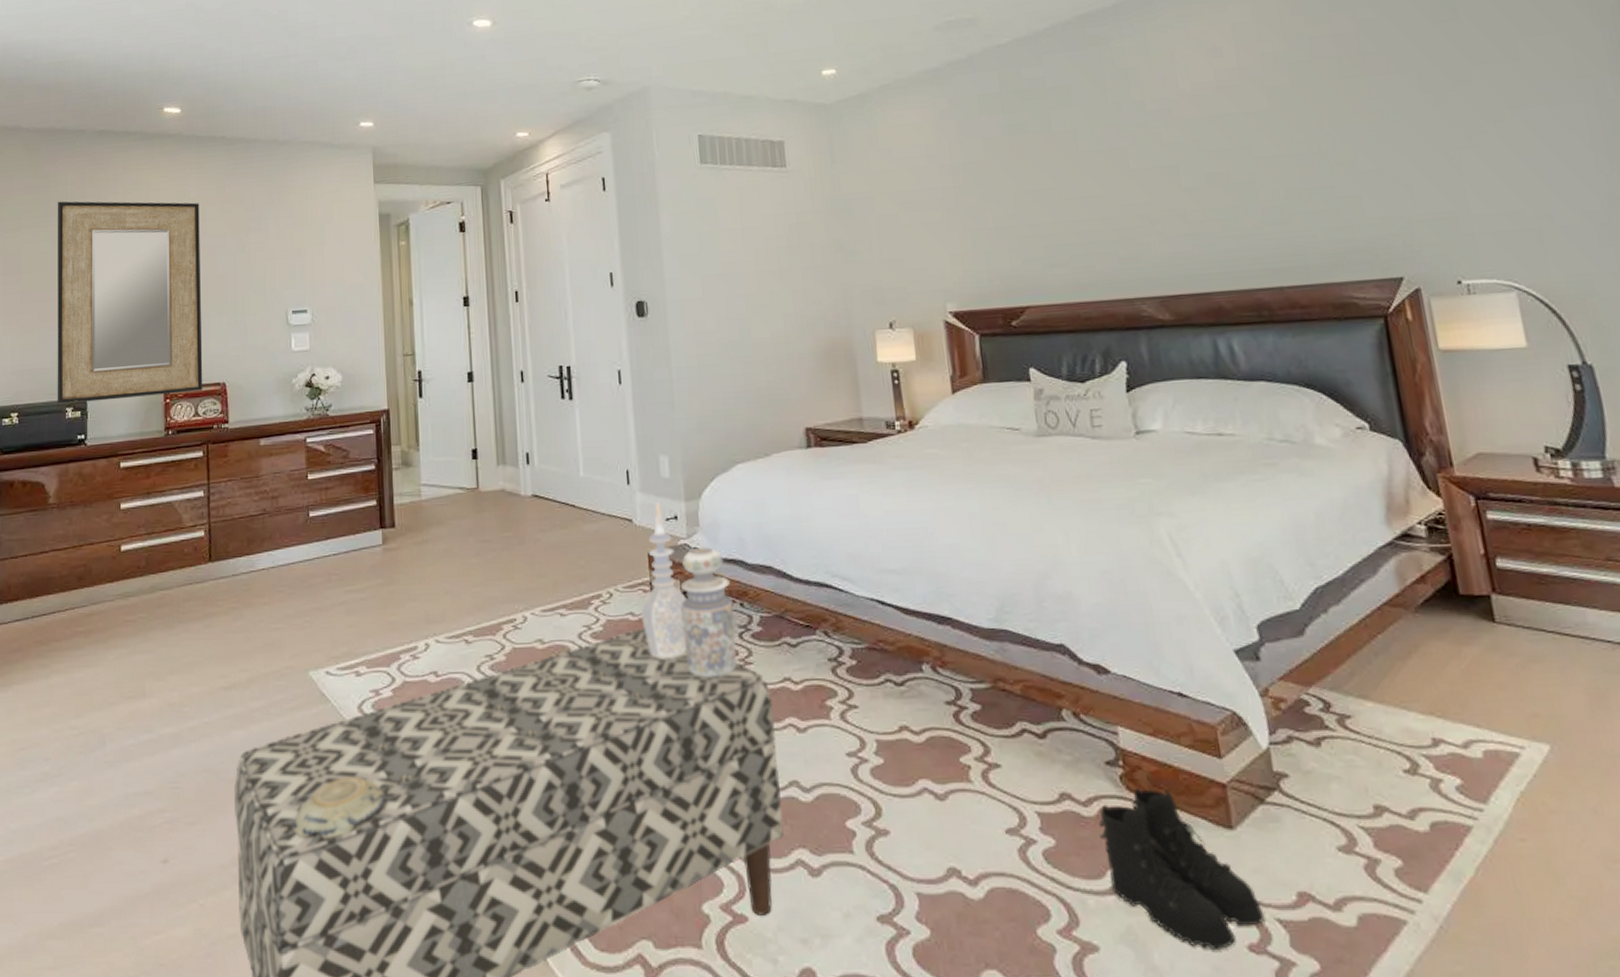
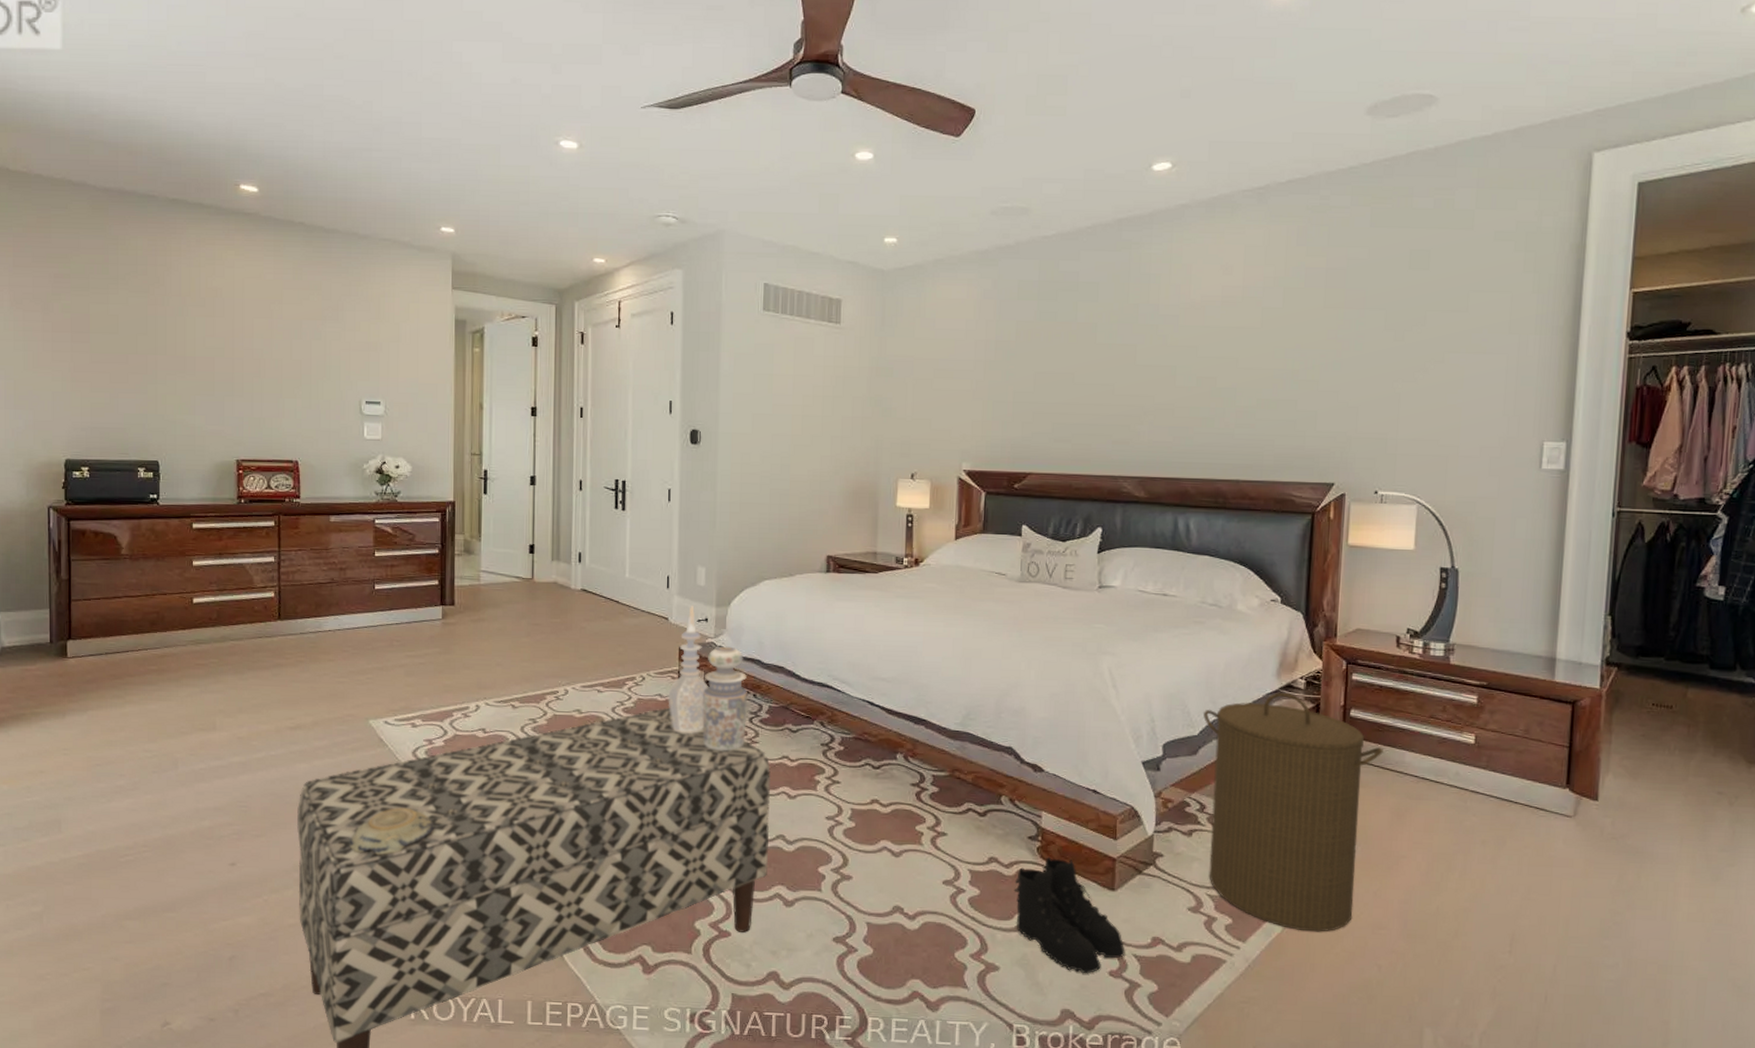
home mirror: present [57,201,203,404] -> none [127,265,276,466]
laundry hamper: none [1300,543,1572,872] -> present [1203,692,1383,932]

